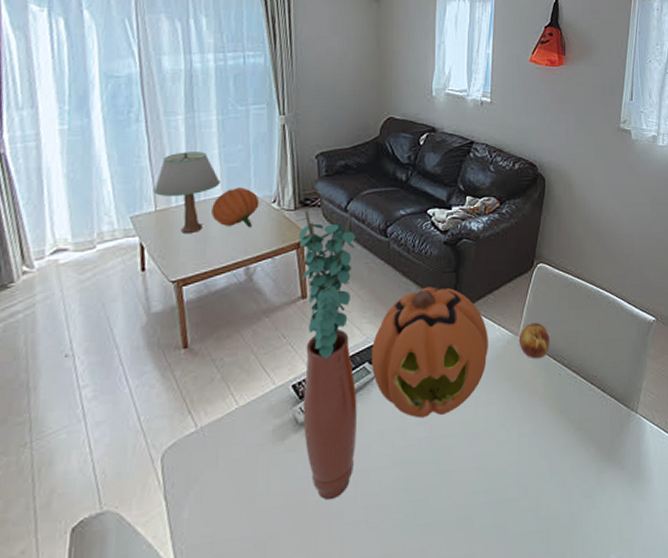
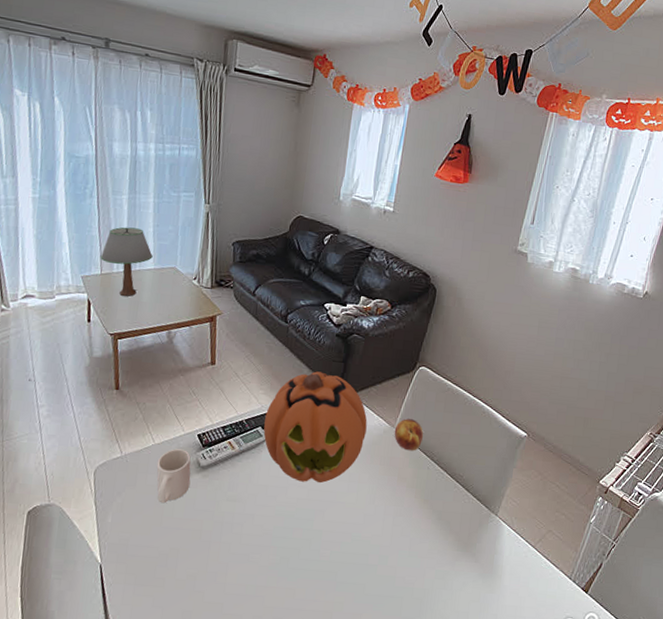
decorative pumpkin: present [212,187,260,228] -> none [144,263,183,299]
mug: none [243,406,288,480] -> present [156,448,191,504]
vase: present [299,211,357,500] -> none [204,290,260,532]

